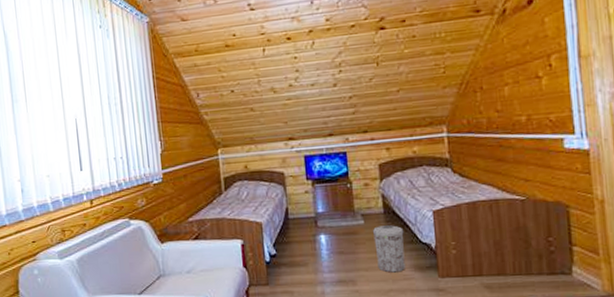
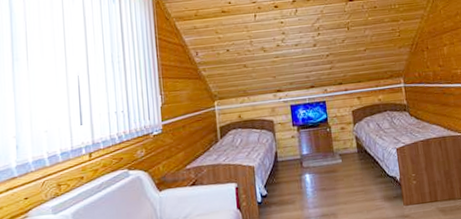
trash can: present [372,225,405,273] -> none [348,162,377,205]

